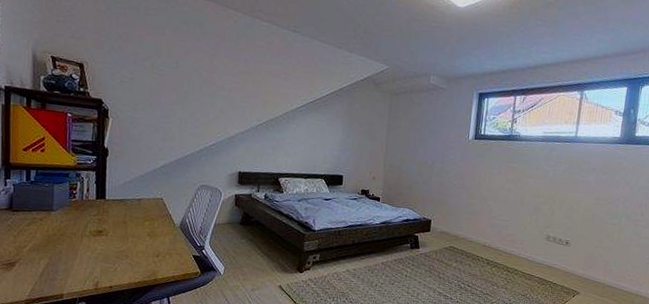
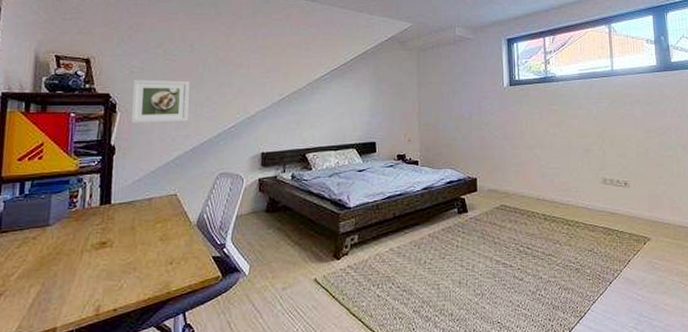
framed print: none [121,88,175,134] -> present [130,79,190,123]

